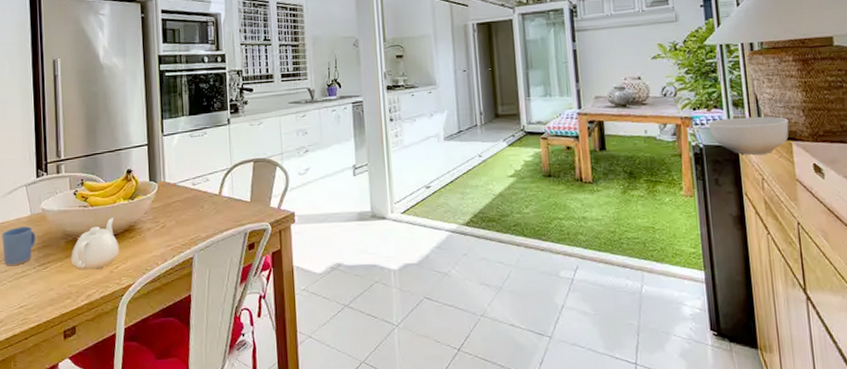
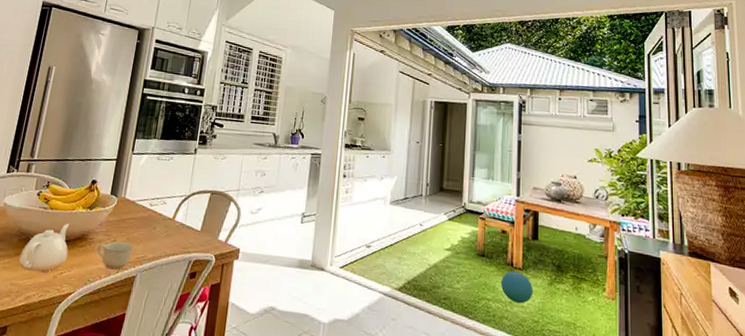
cup: none [147,226,185,255] -> present [96,241,133,270]
ball: none [571,185,607,218] -> present [500,270,534,304]
bowl: present [708,116,789,155] -> none [634,229,709,270]

